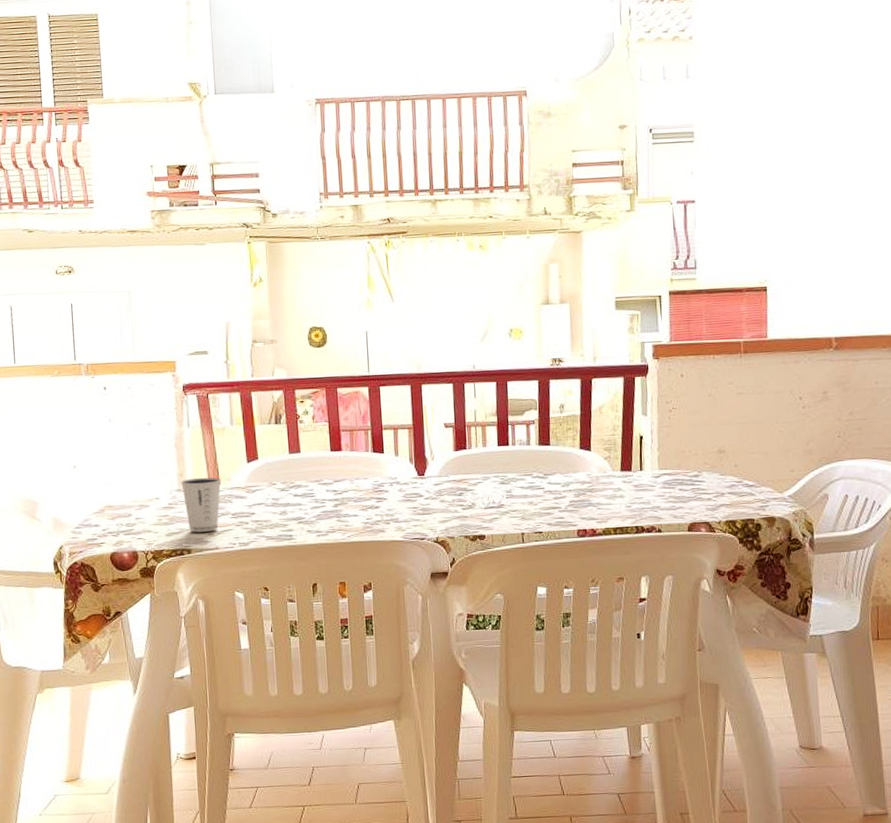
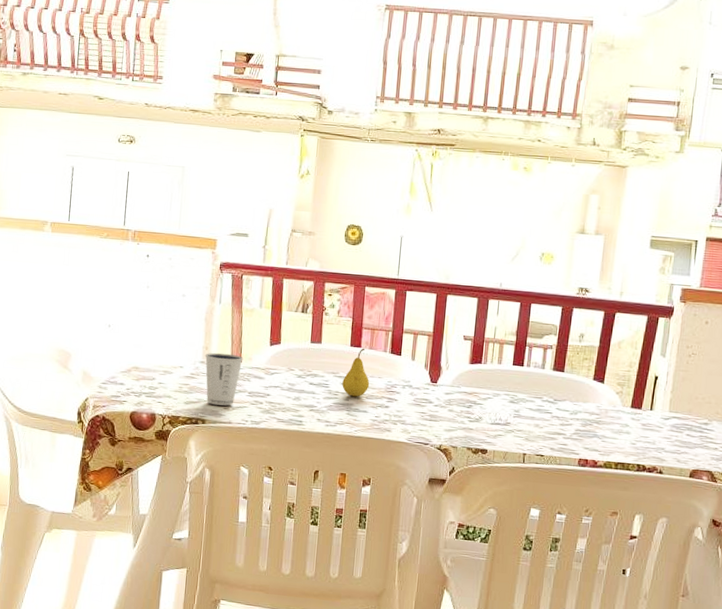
fruit: none [328,451,356,502] -> present [342,348,370,397]

